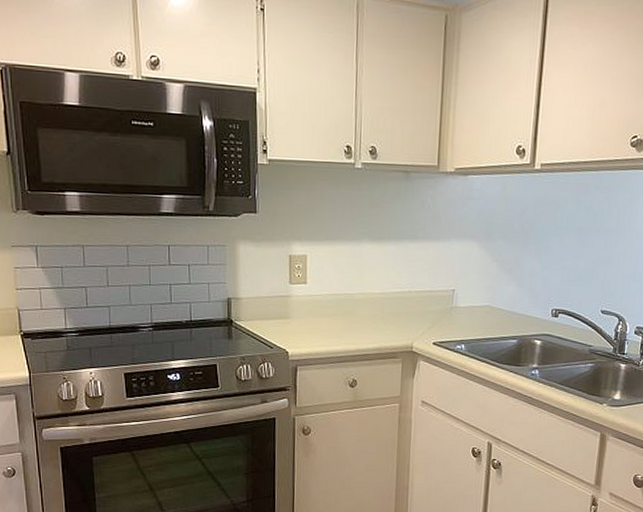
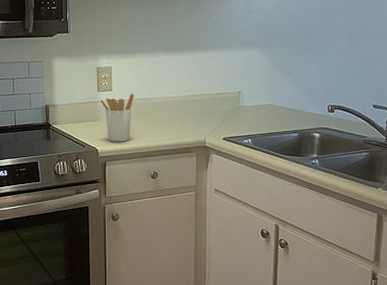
utensil holder: none [292,287,332,344] -> present [100,93,134,142]

